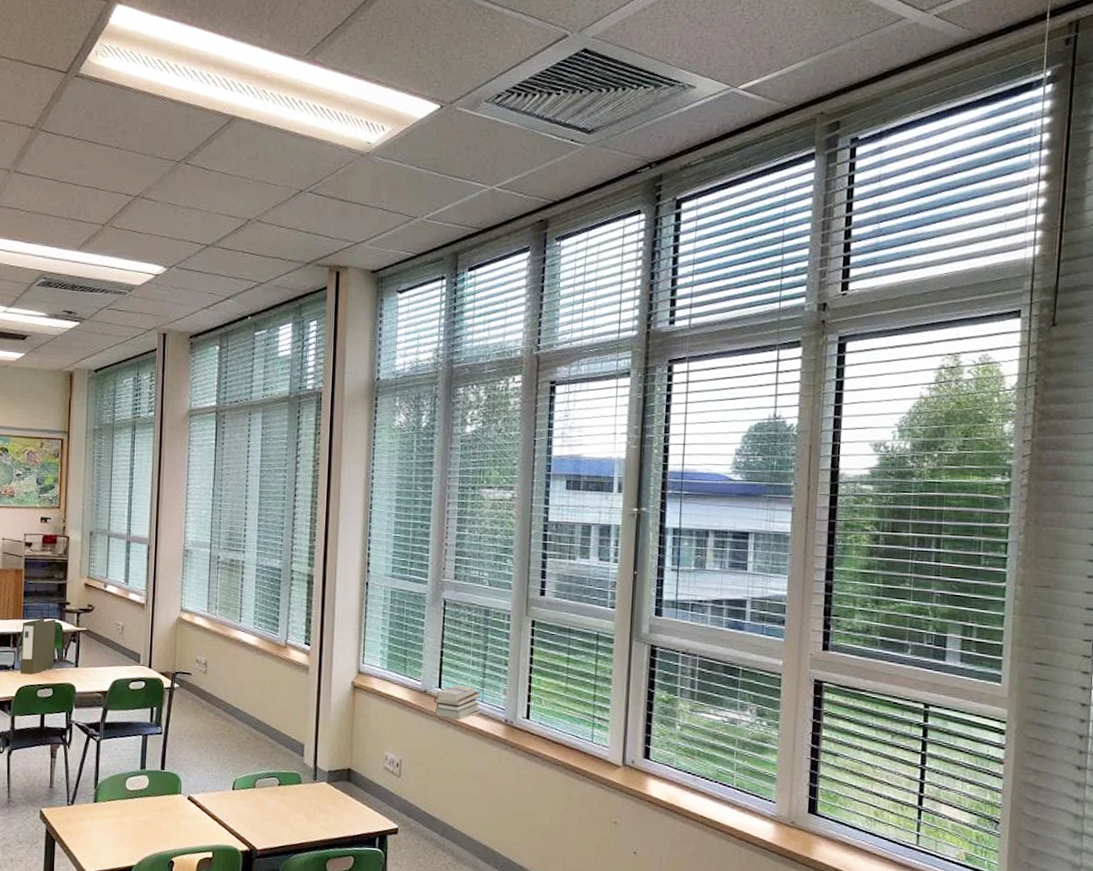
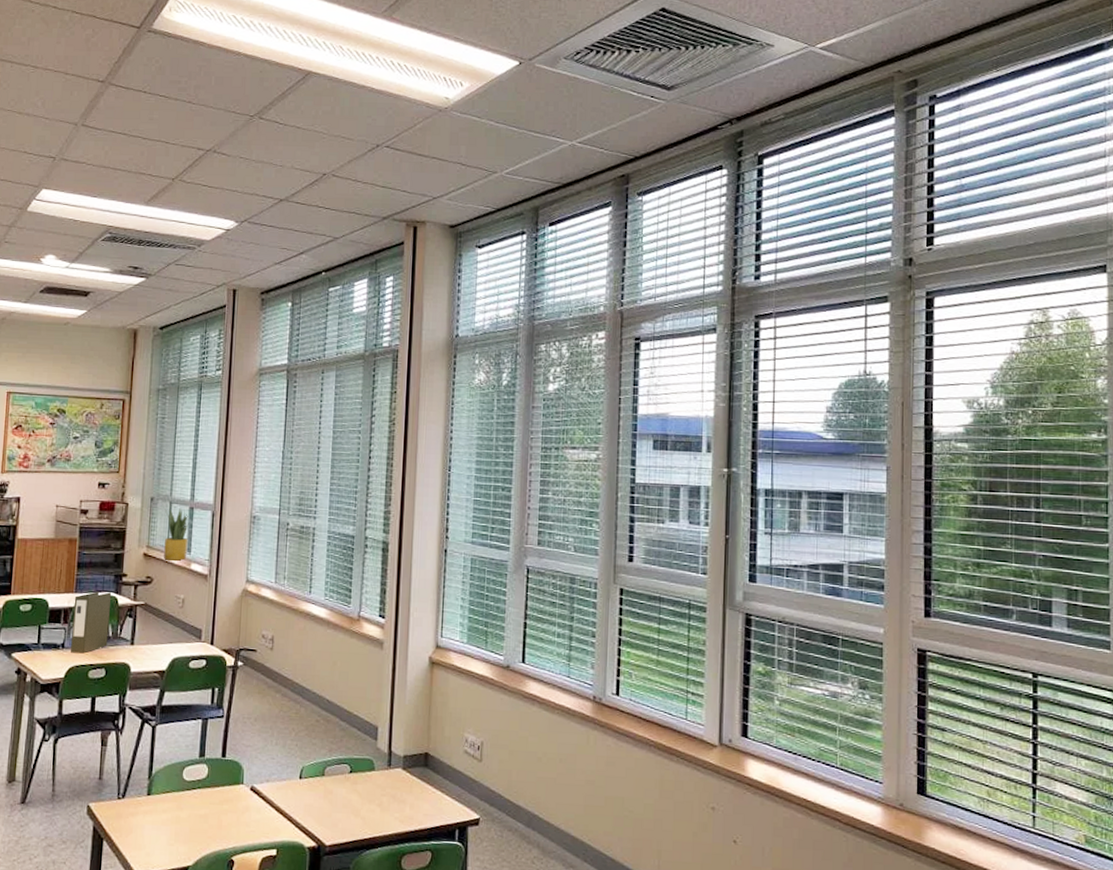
planter: none [104,542,126,591] -> present [164,508,189,561]
books: present [433,685,481,721] -> none [517,659,568,698]

